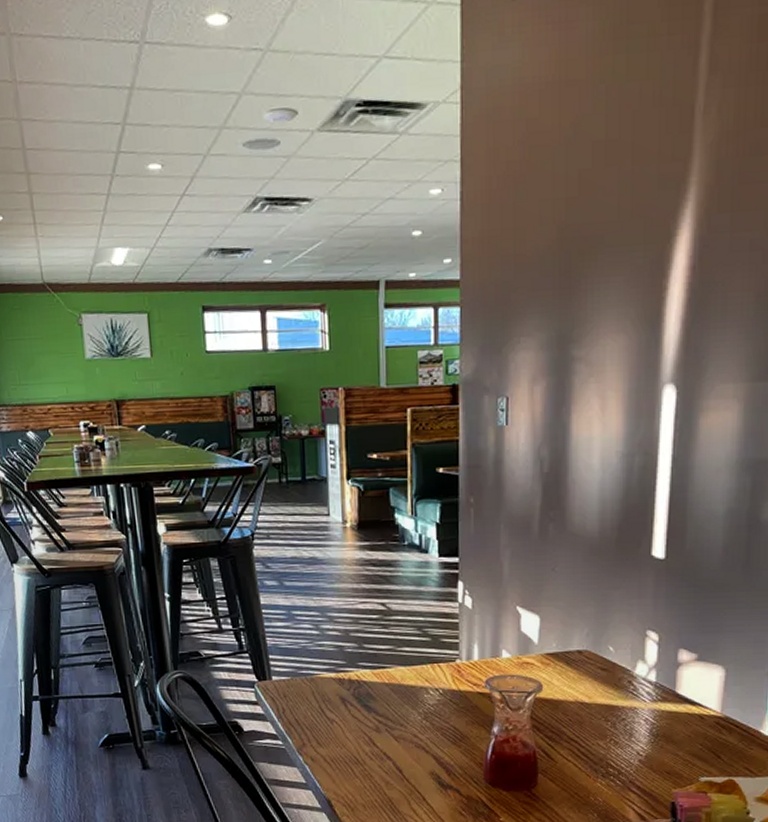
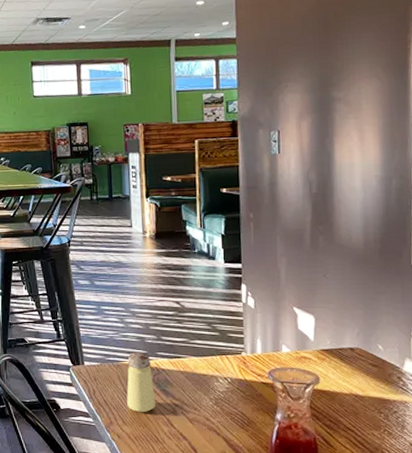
saltshaker: none [322,662,355,732] -> present [127,351,155,413]

